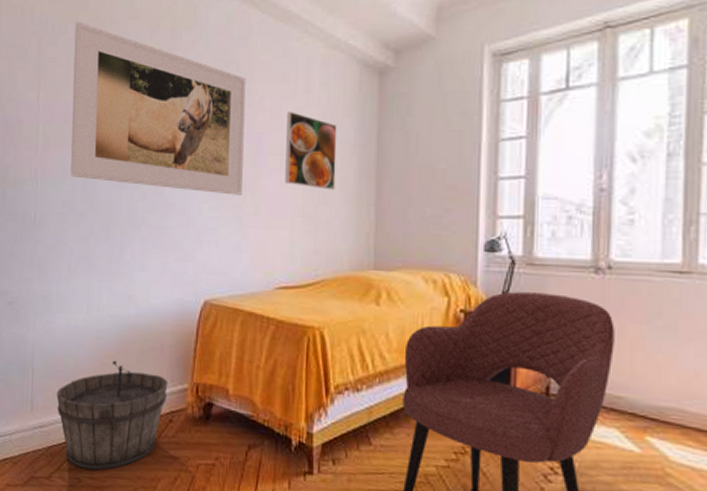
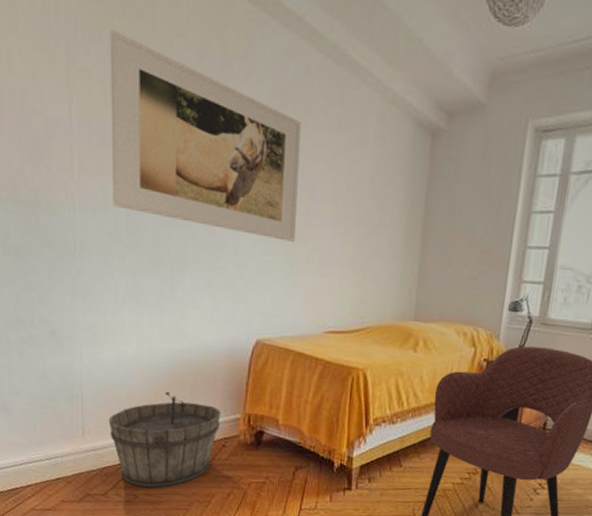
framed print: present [285,112,337,190] -> none [337,163,389,245]

